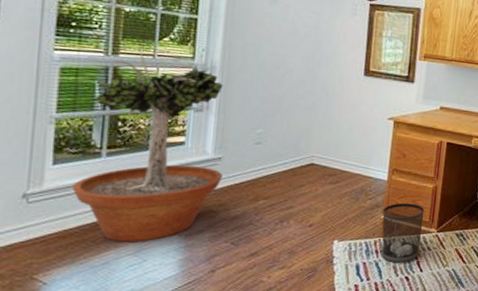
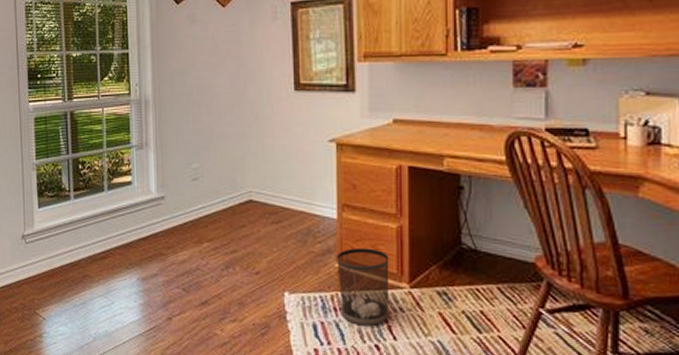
potted tree: present [72,50,224,242] -> none [53,92,167,284]

